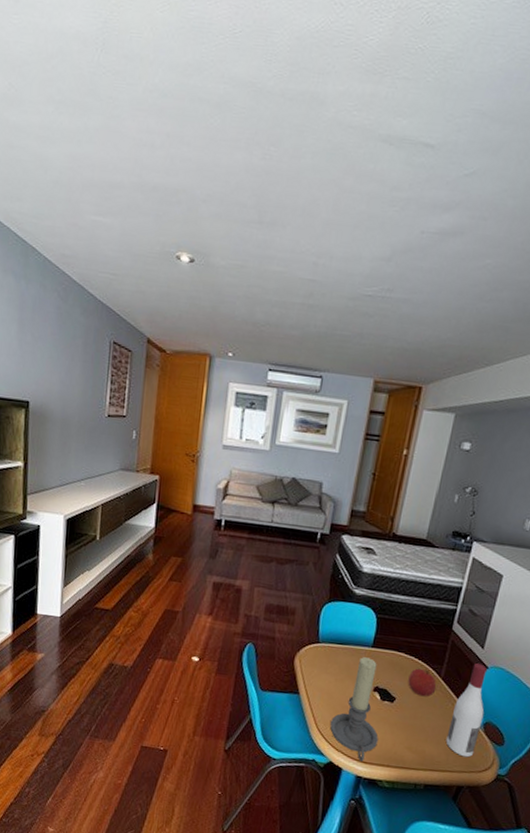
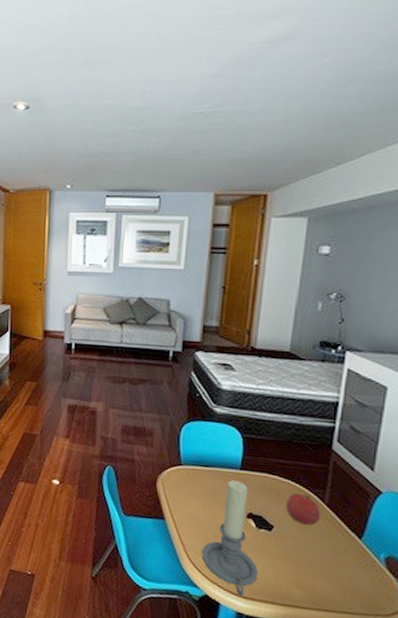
wine bottle: present [446,663,487,758] -> none [340,488,384,598]

